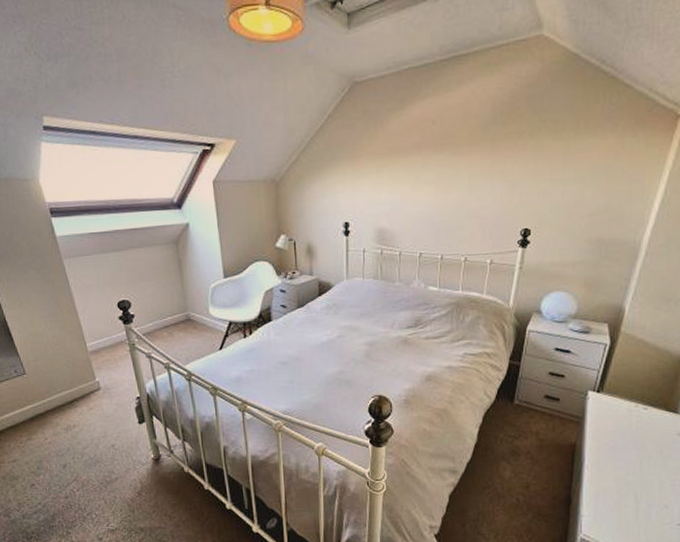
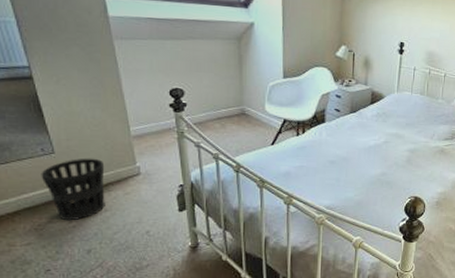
wastebasket: none [17,376,74,438] -> present [41,158,105,221]

